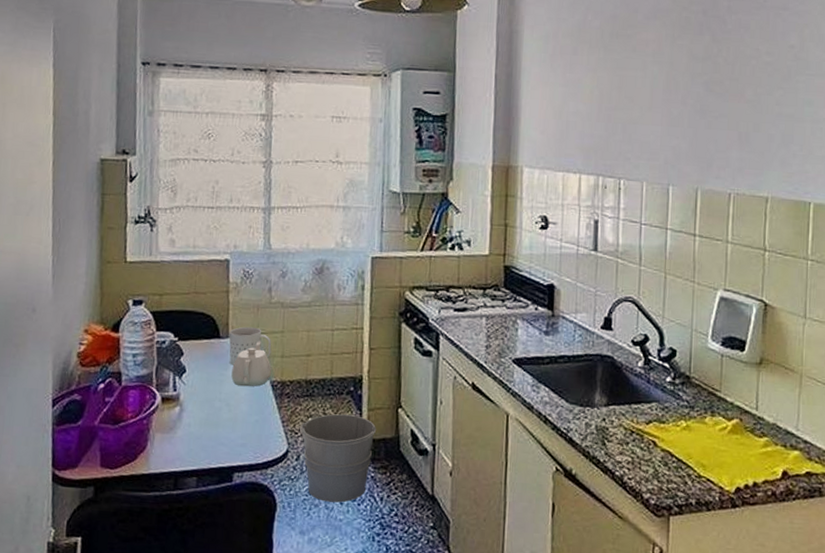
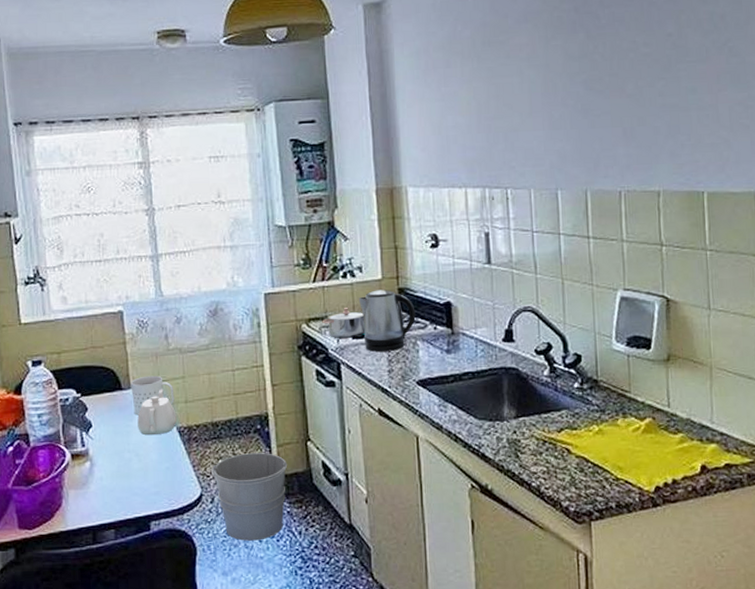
cooking pot: none [425,279,468,310] -> present [322,308,366,338]
kettle: none [463,265,519,327] -> present [358,289,416,352]

